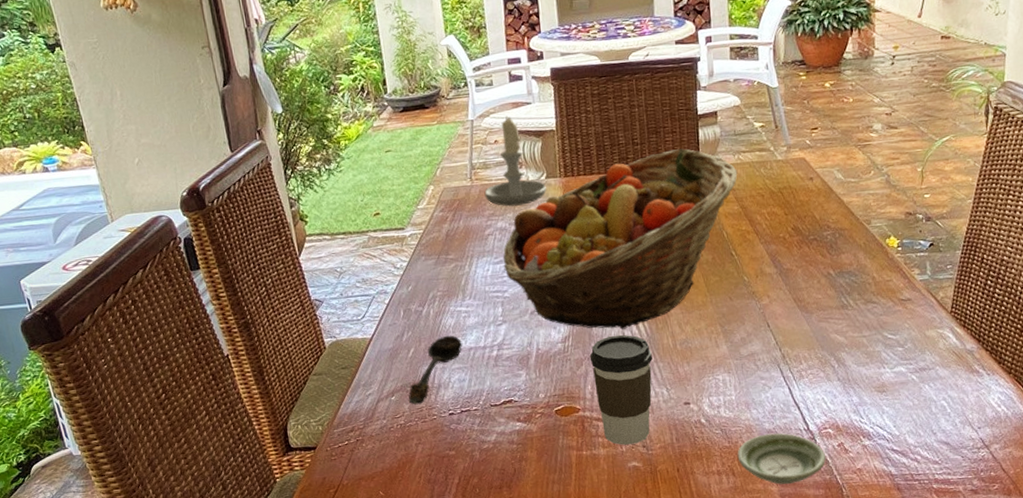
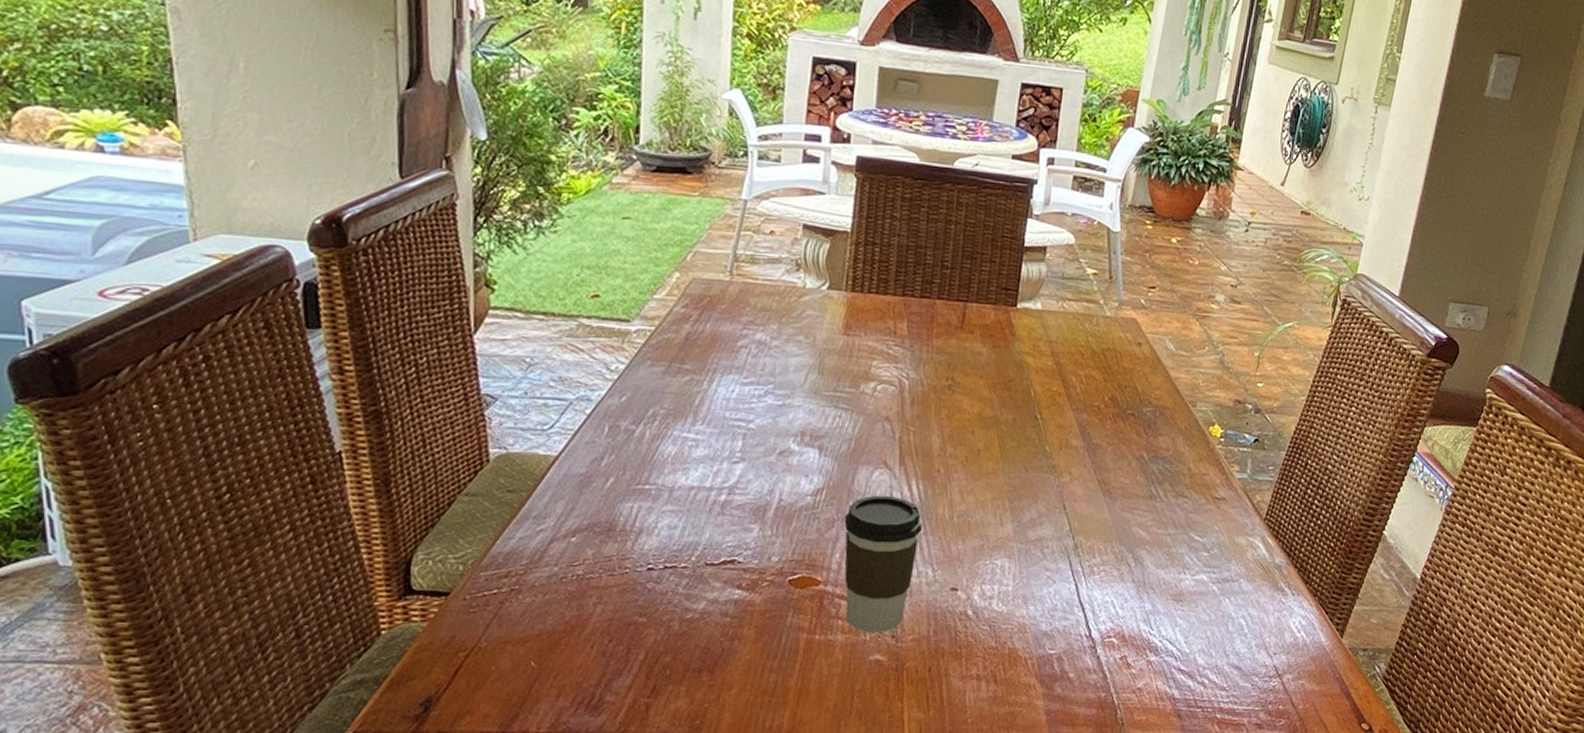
spoon: present [408,335,463,405] -> none [594,466,683,552]
candle: present [484,116,547,207] -> none [745,203,826,317]
fruit basket: present [503,149,738,330] -> none [754,282,1059,490]
saucer: present [737,433,826,484] -> none [1003,636,1104,698]

